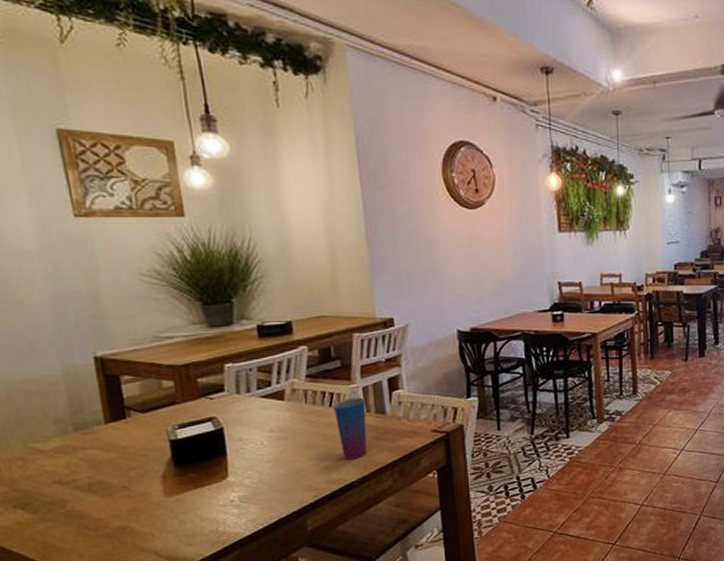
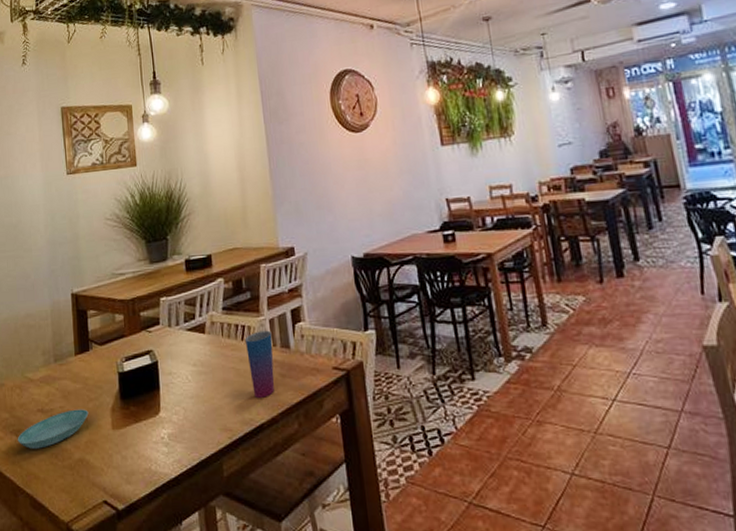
saucer: none [24,478,130,522] -> present [17,409,89,449]

